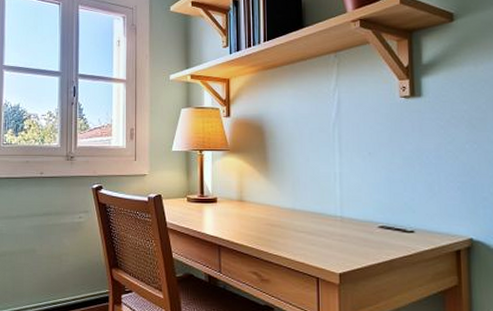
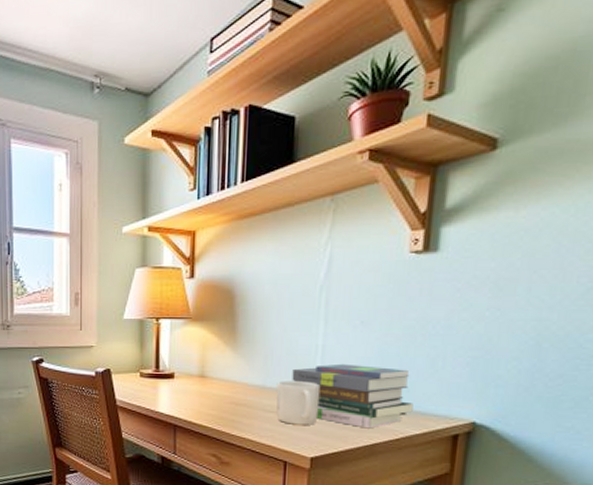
mug: none [304,204,342,243] -> present [276,381,321,425]
books: none [317,188,420,246] -> present [292,363,414,429]

